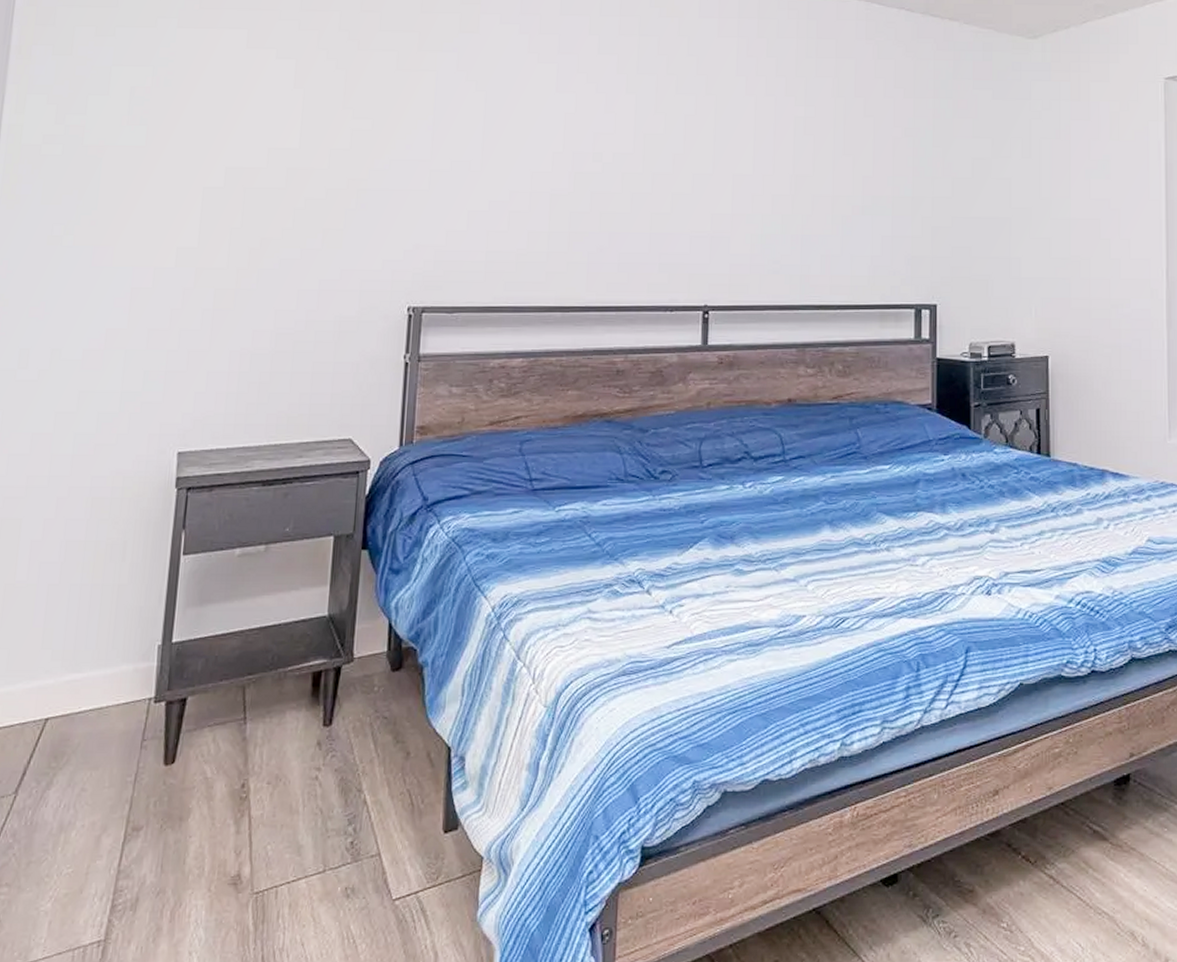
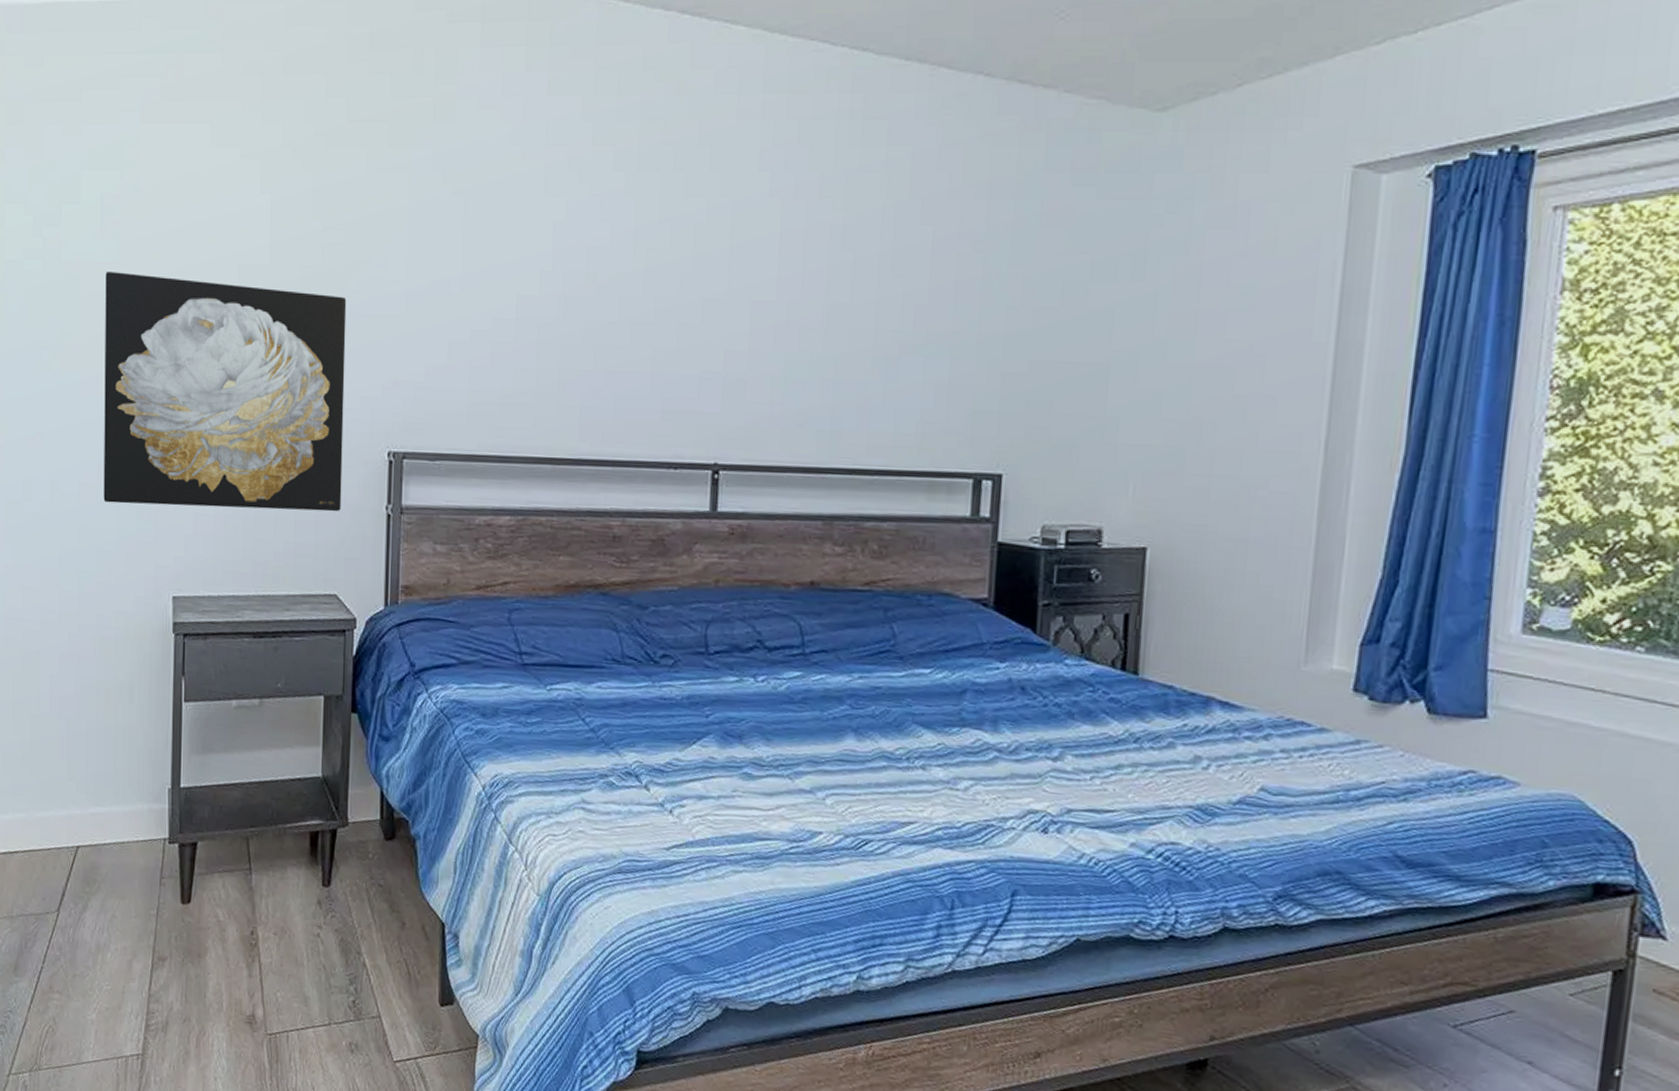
wall art: none [109,154,373,366] -> present [103,271,347,512]

